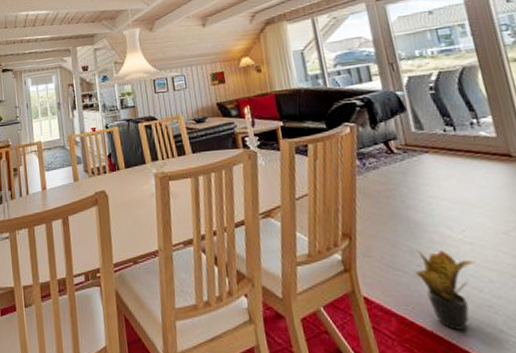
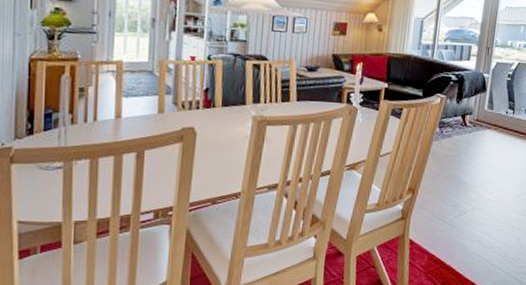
potted plant: present [414,249,476,330] -> none [451,204,494,264]

